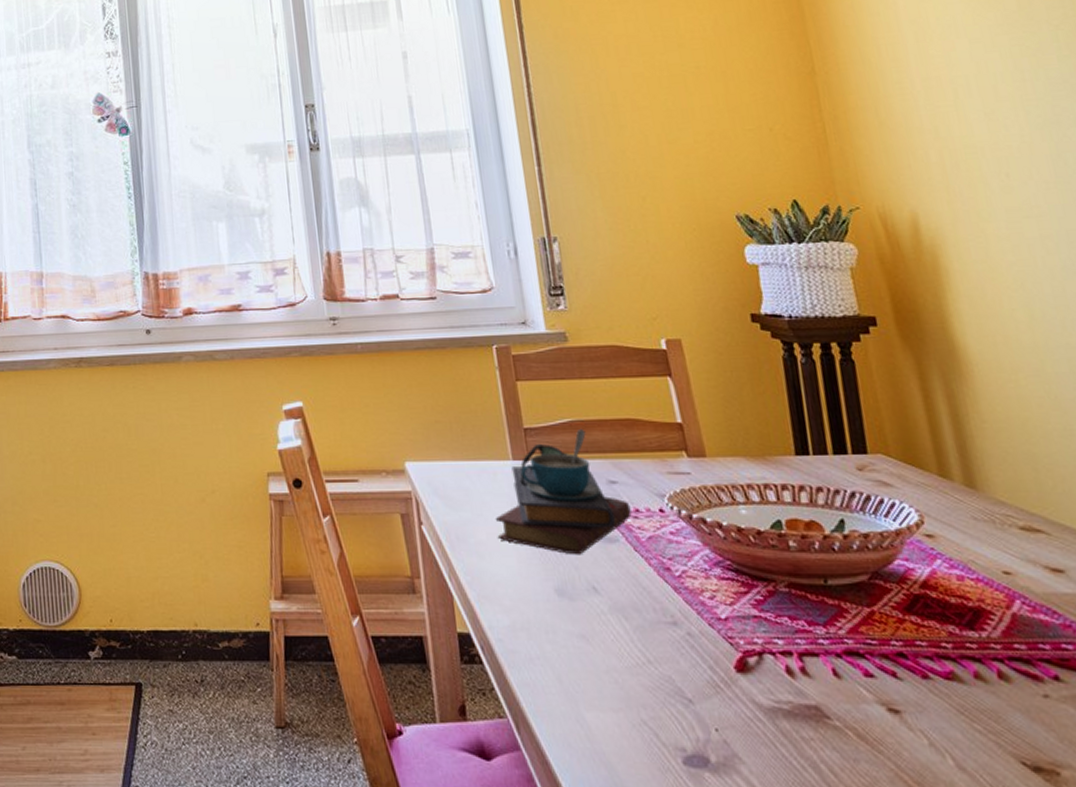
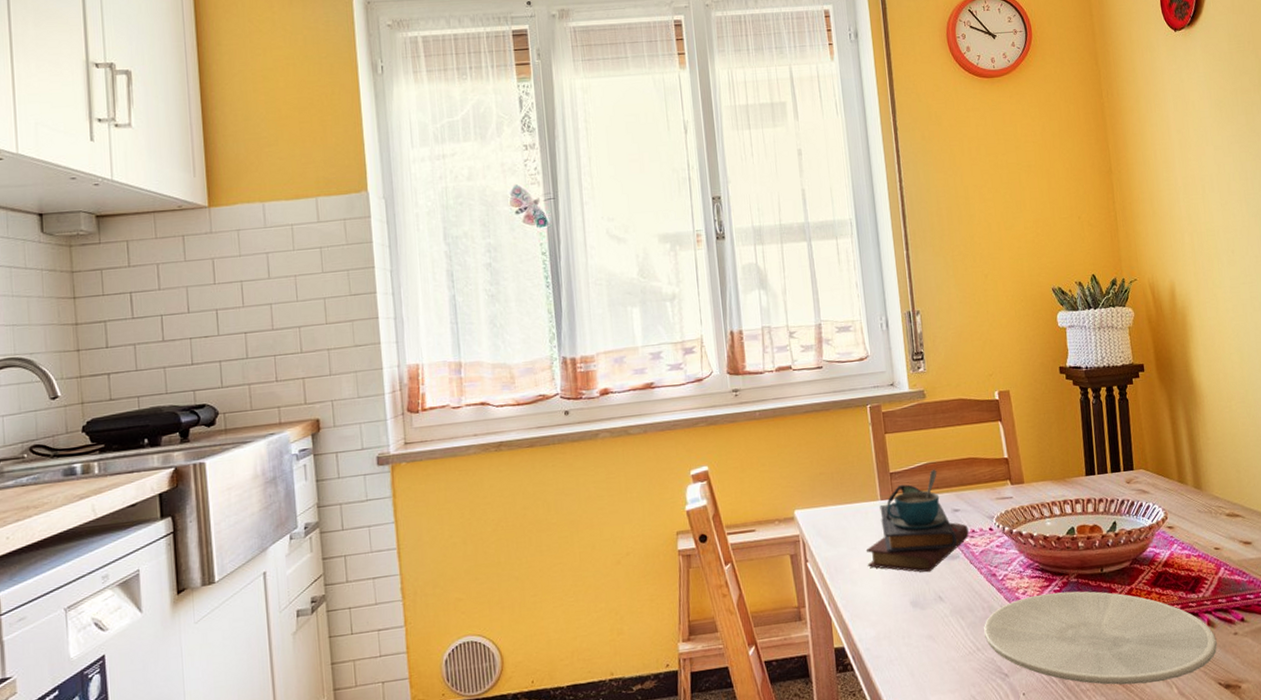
plate: none [656,602,1016,745] -> present [984,591,1217,685]

